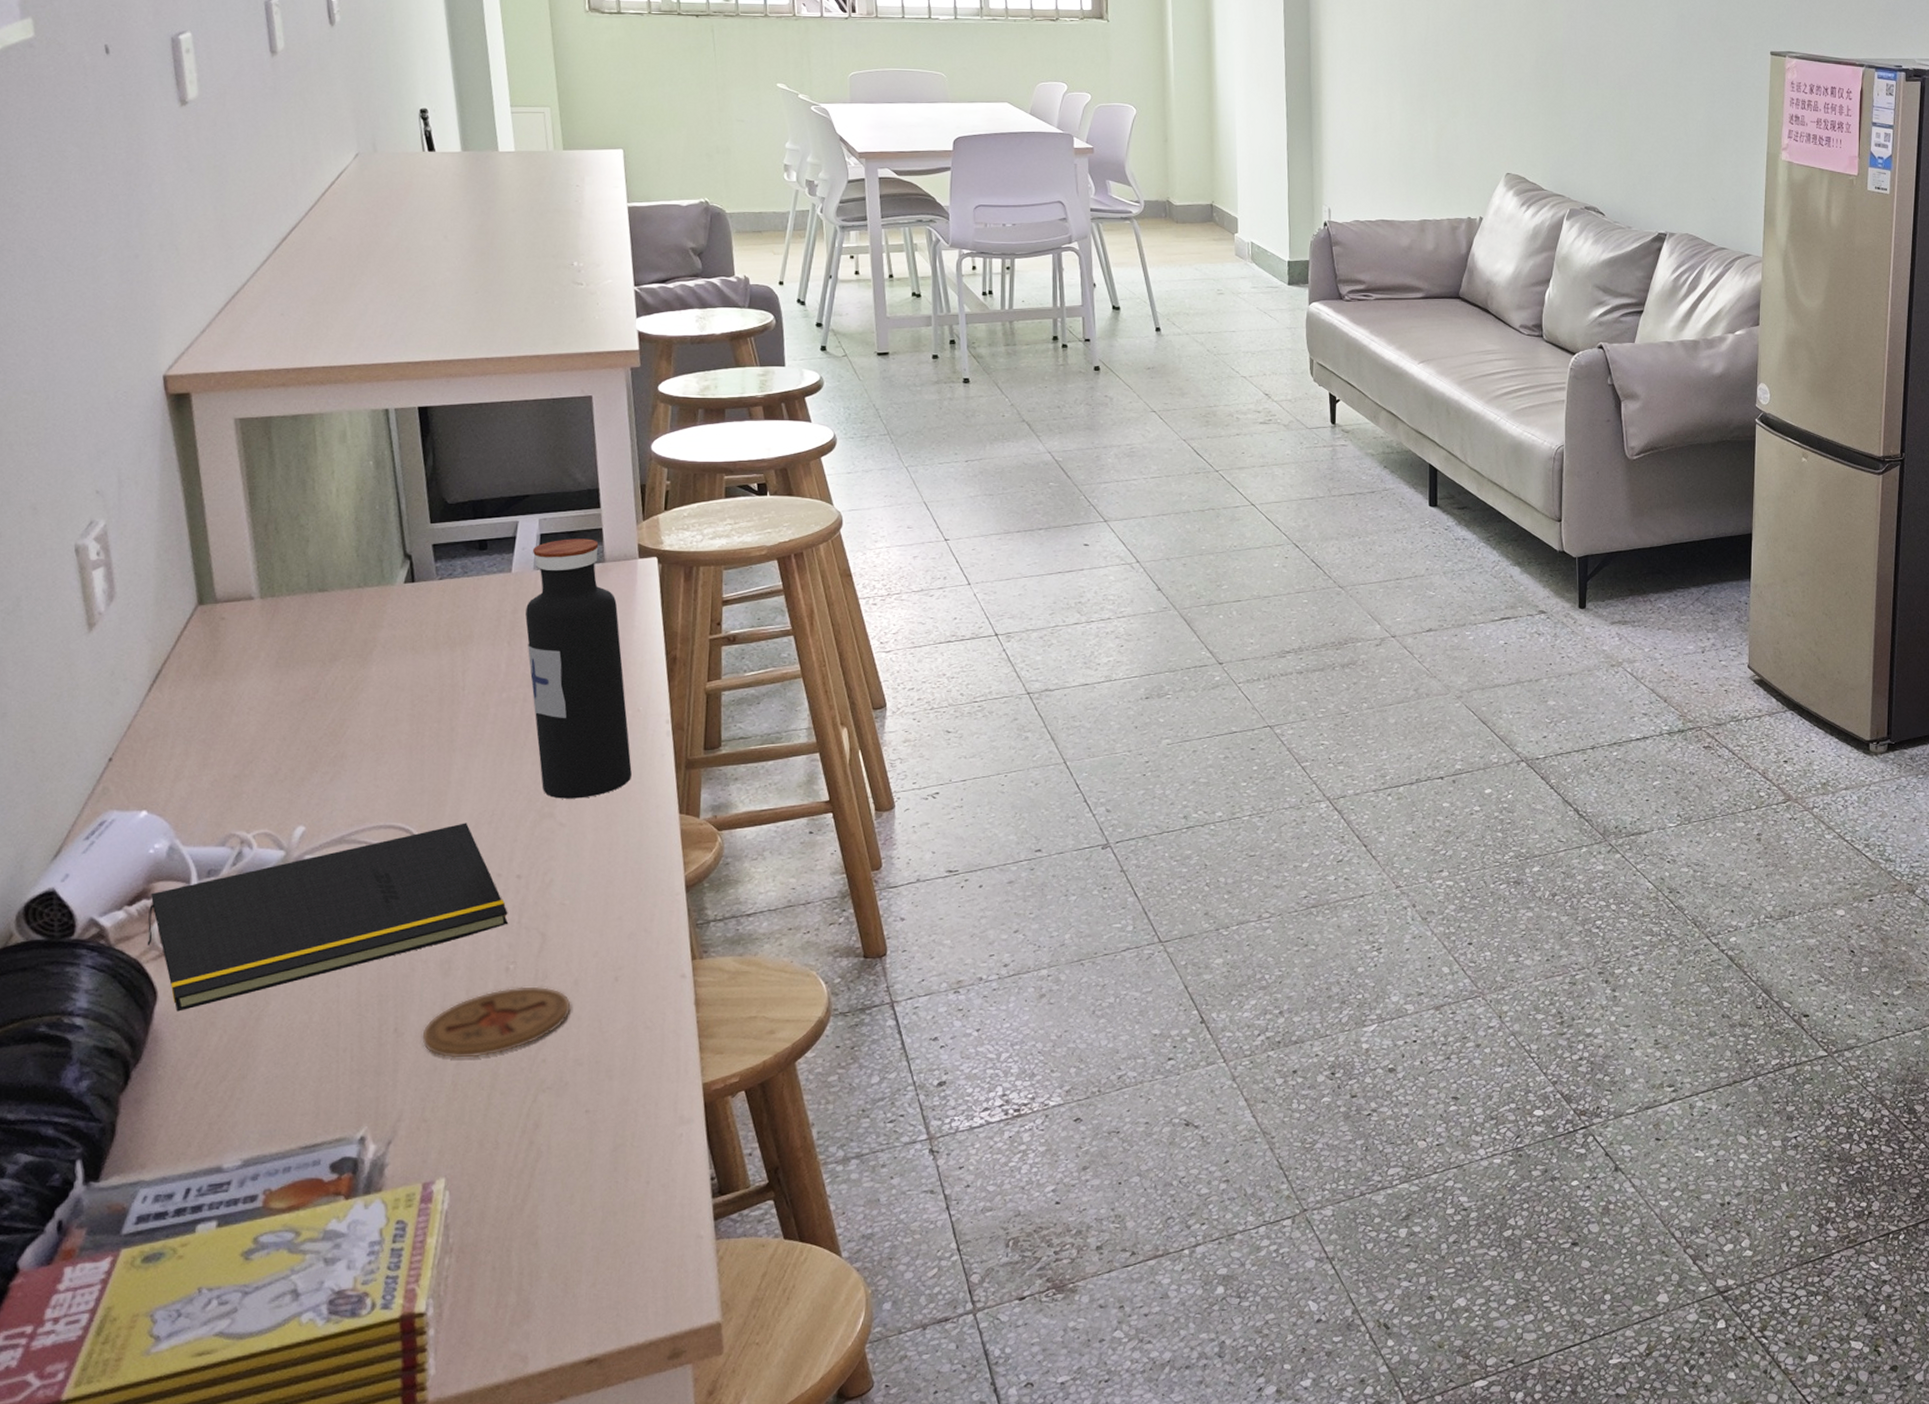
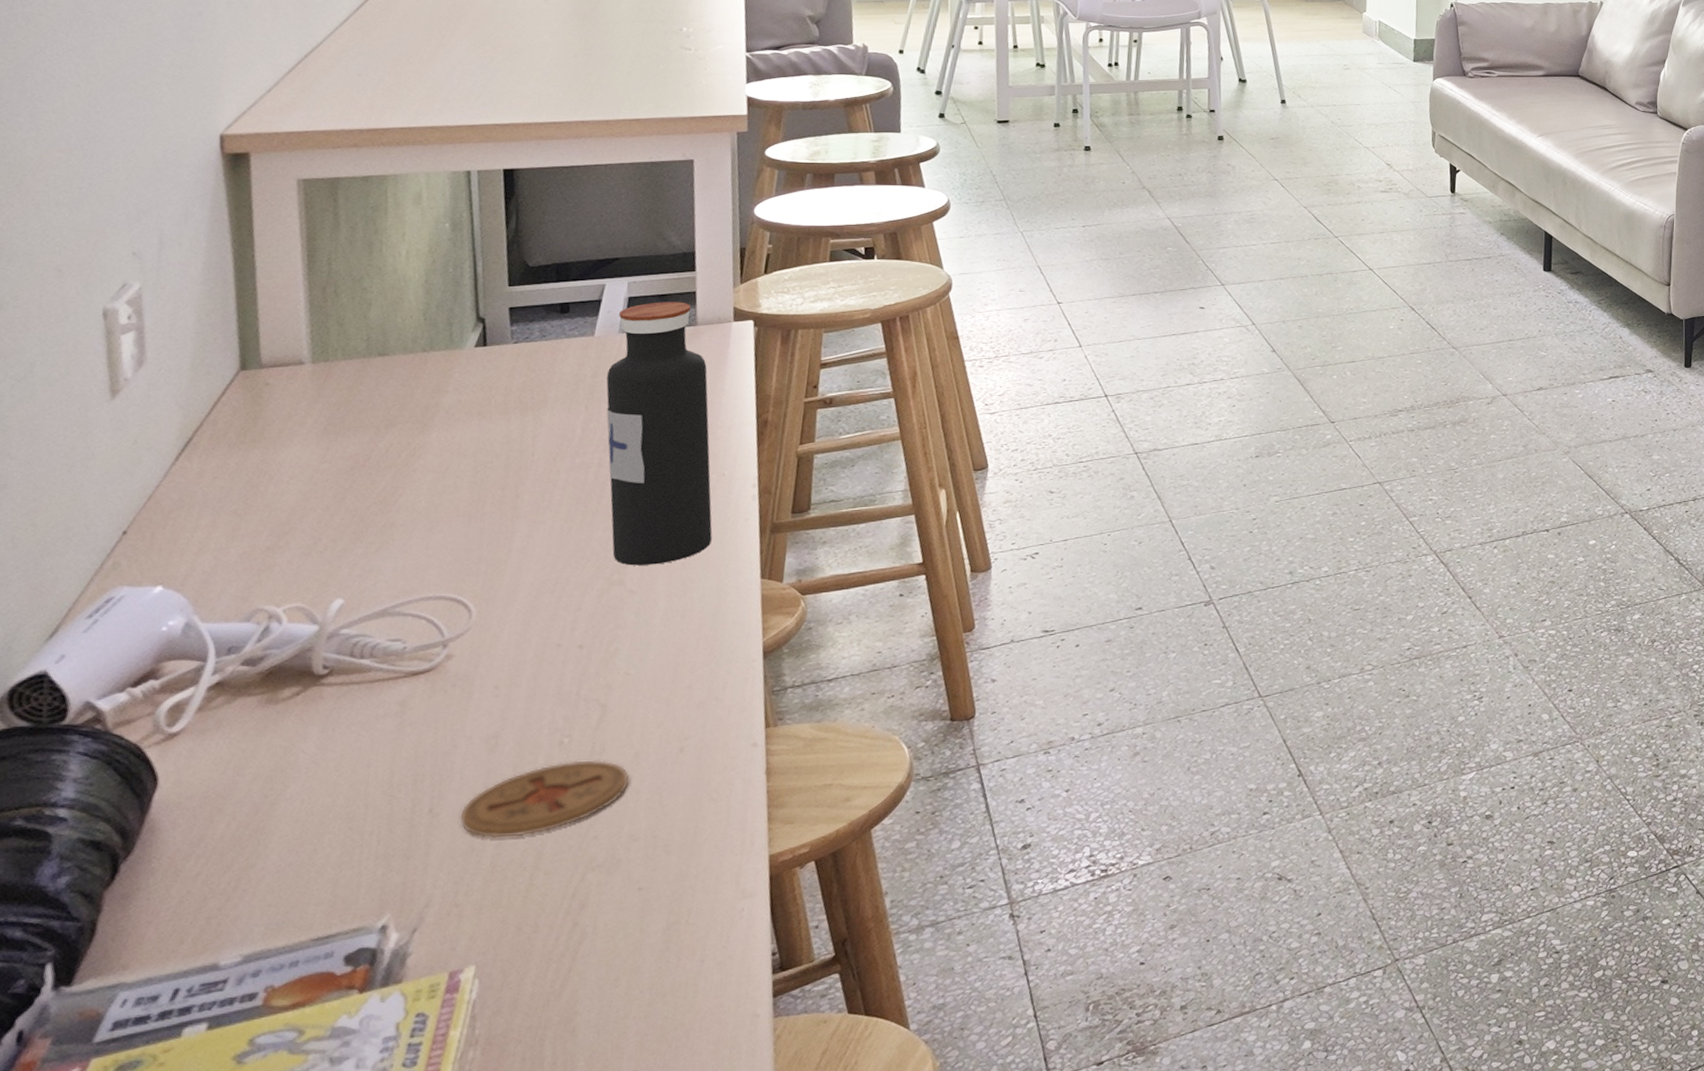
notepad: present [147,823,508,1012] -> none [150,592,566,799]

